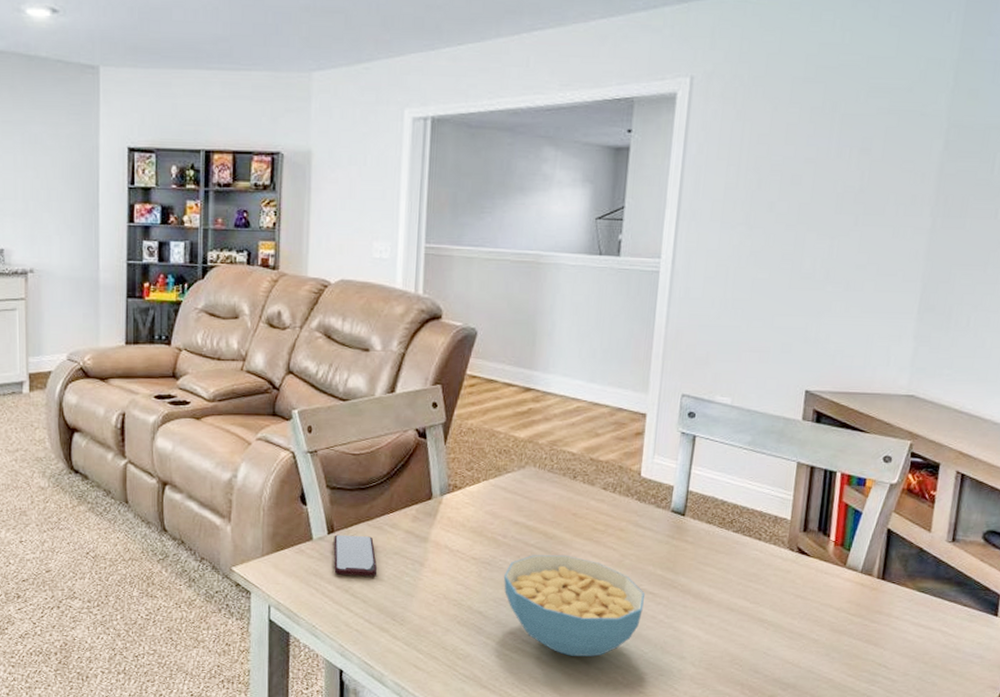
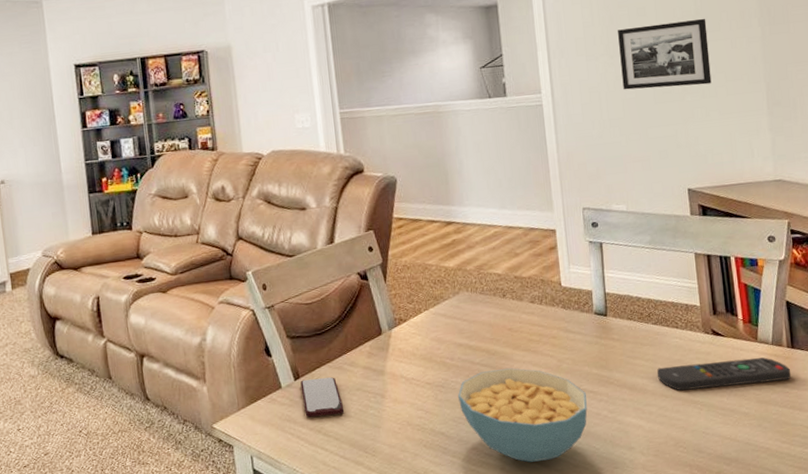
remote control: none [726,579,875,612] -> present [656,357,792,391]
picture frame: none [756,196,870,275] -> present [618,18,712,90]

